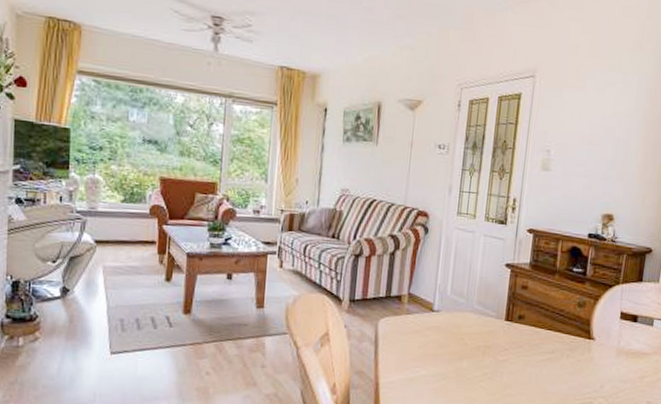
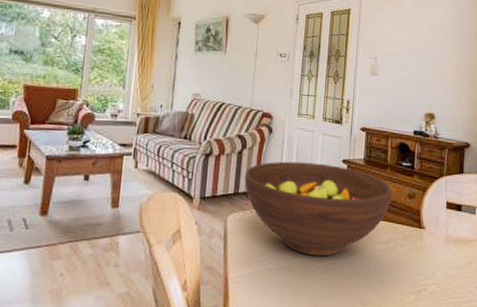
fruit bowl: none [397,264,560,365] -> present [244,161,392,256]

